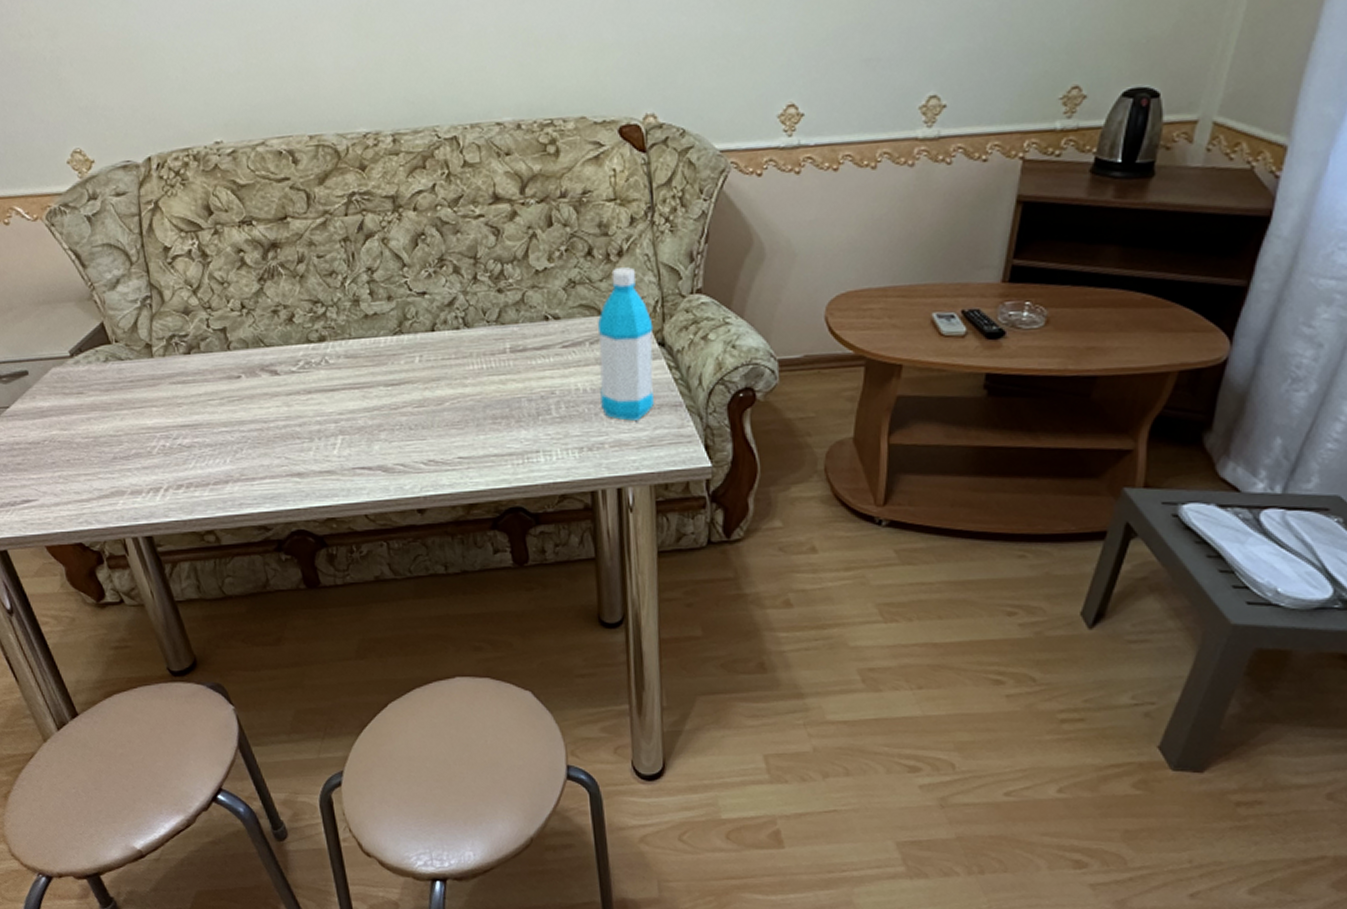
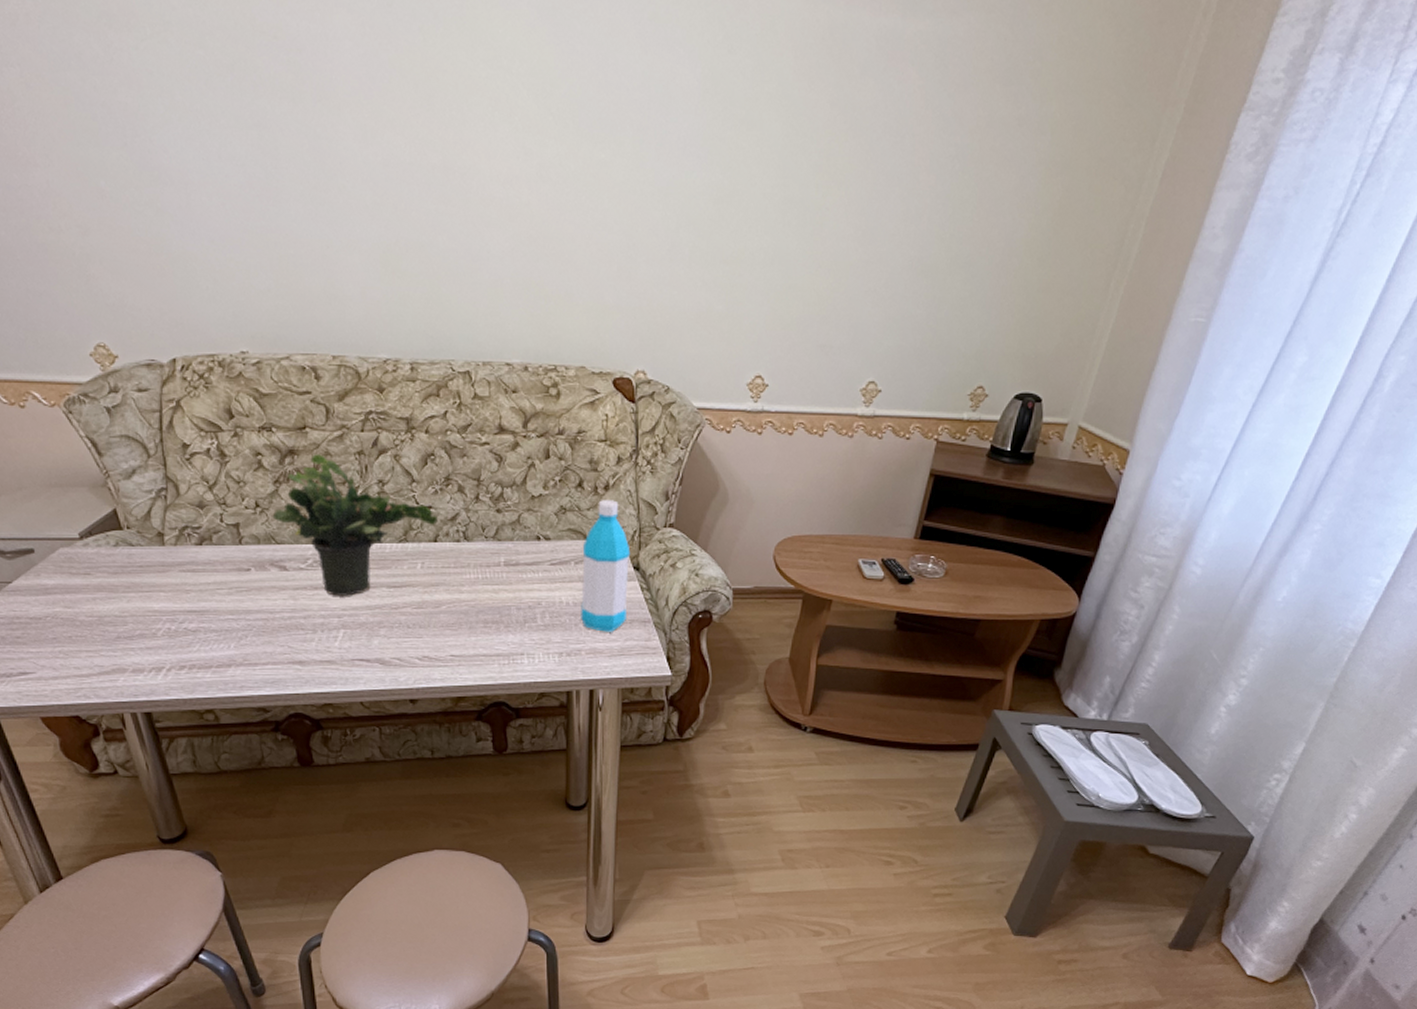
potted plant: none [259,245,435,399] -> present [272,454,439,596]

